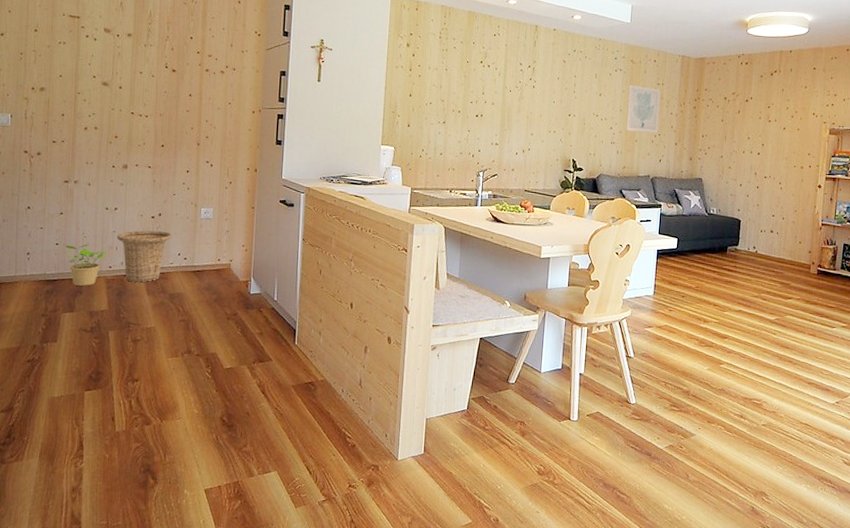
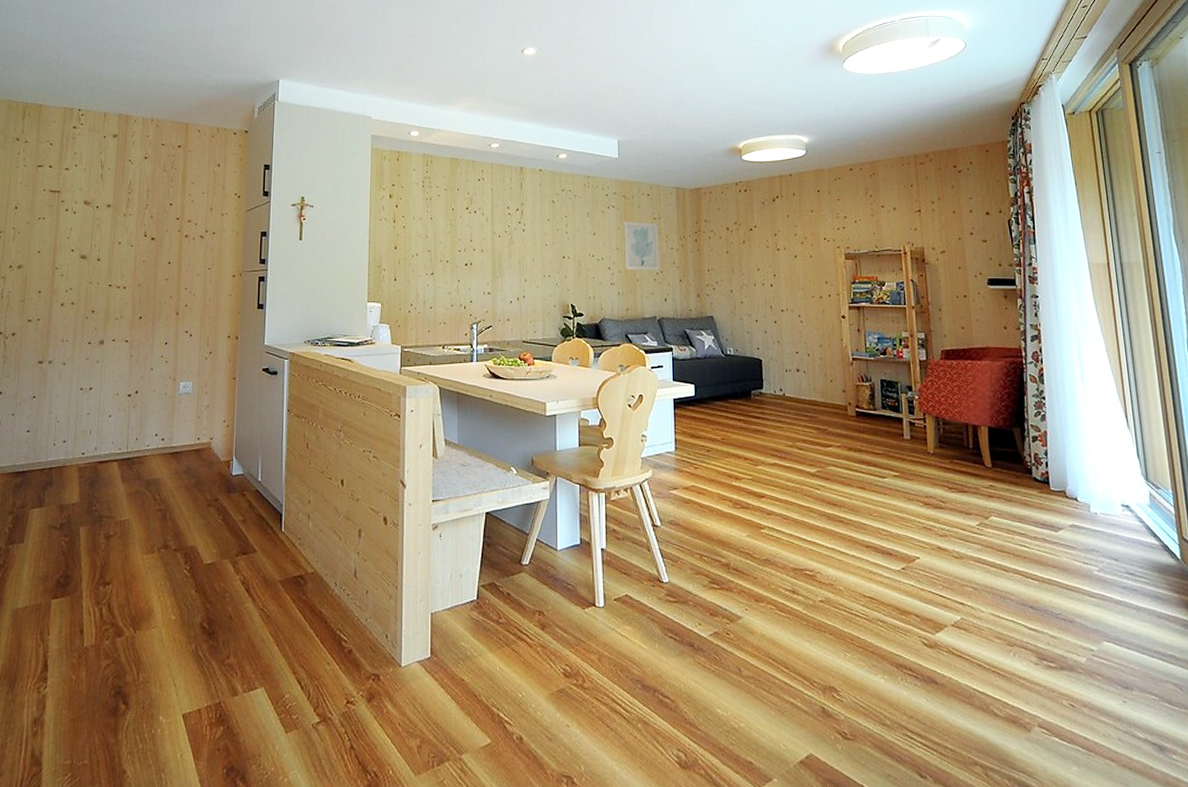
potted plant: present [64,244,106,286] -> none [35,429,80,476]
basket: present [117,230,171,283] -> none [91,410,148,469]

